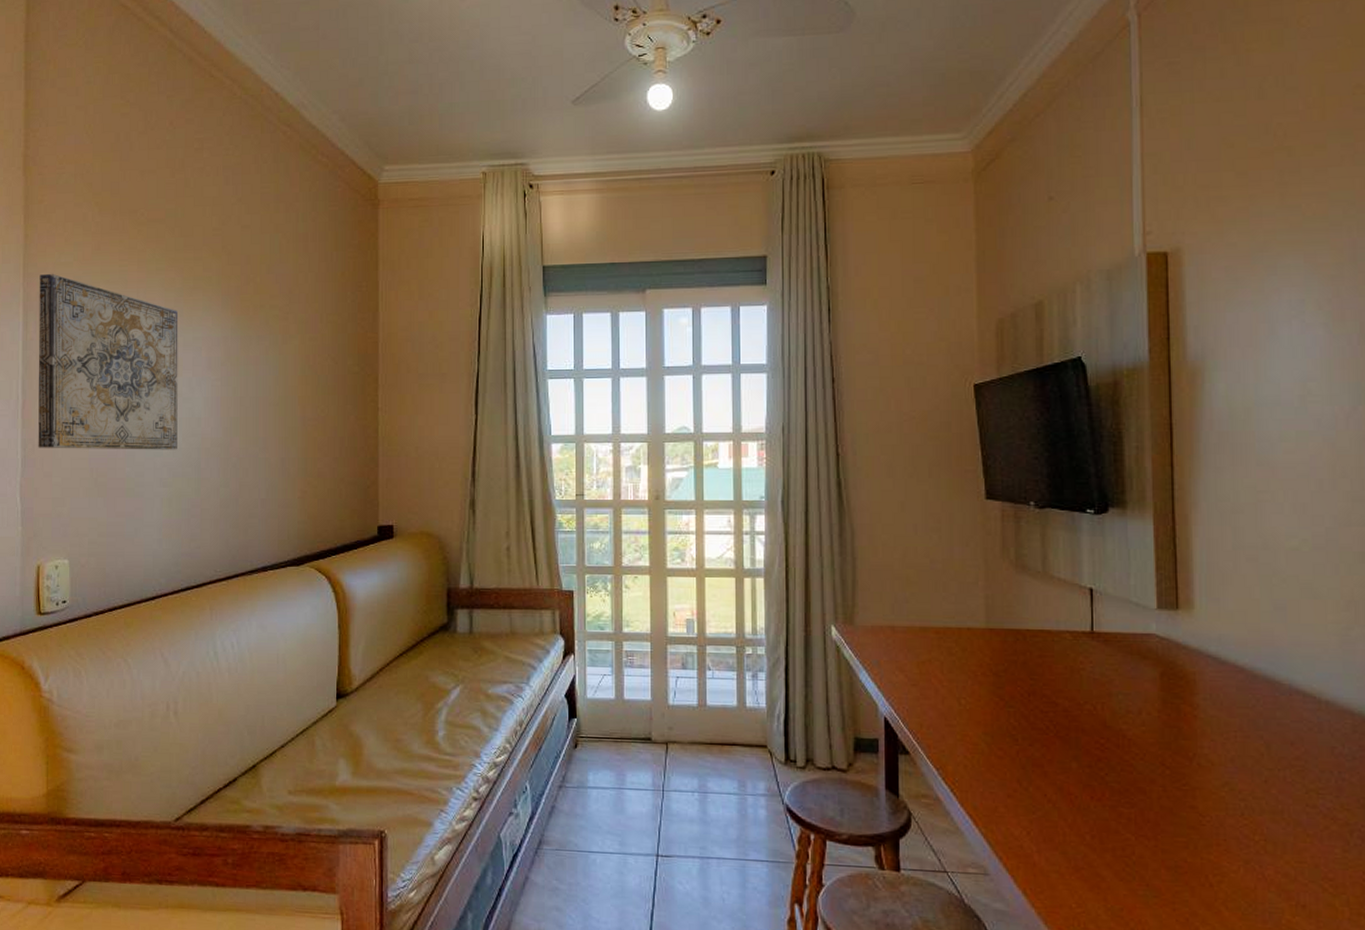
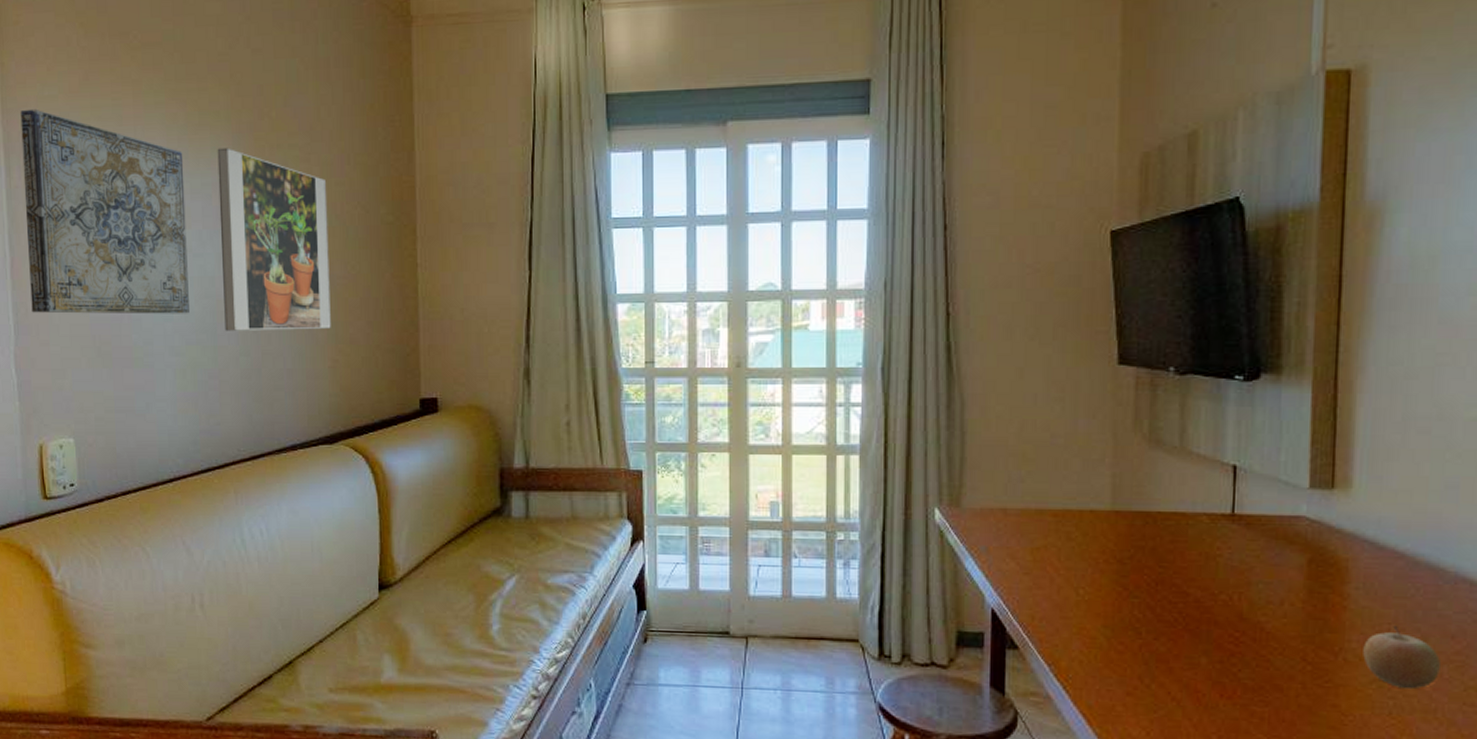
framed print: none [208,307,302,465] -> present [217,147,331,331]
fruit: none [1214,734,1283,792] -> present [1363,626,1440,690]

